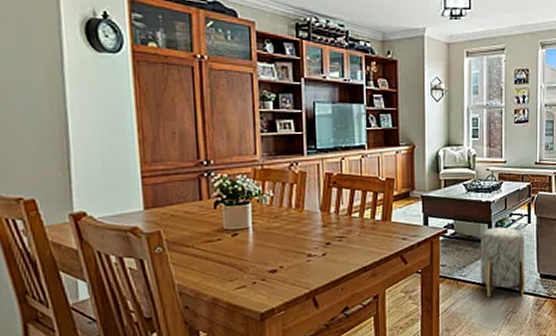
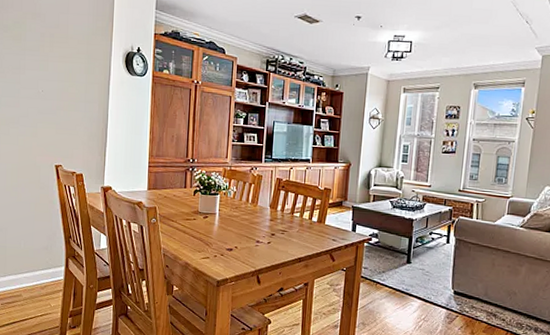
stool: present [480,227,525,297] -> none [397,242,442,308]

